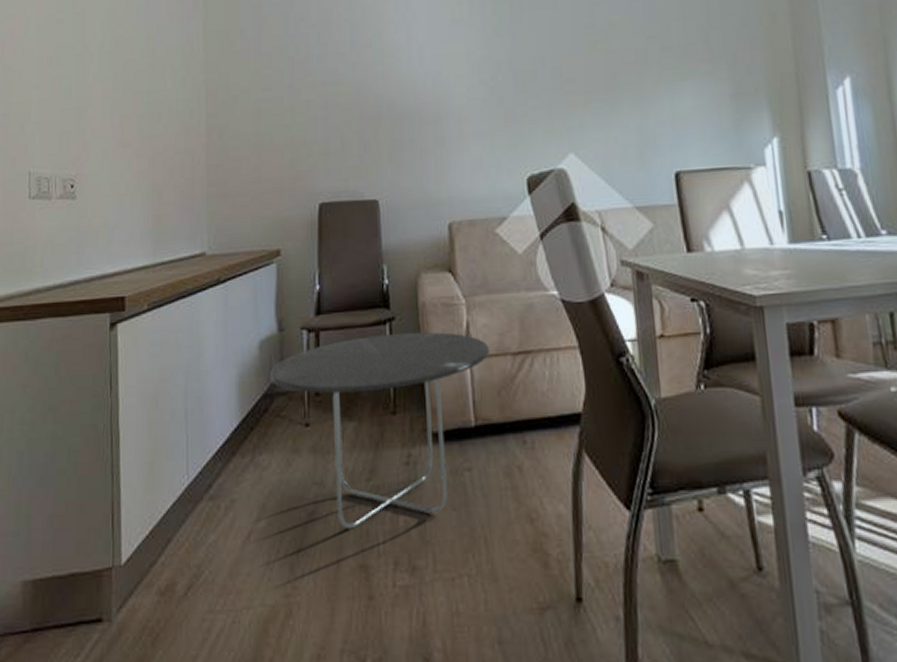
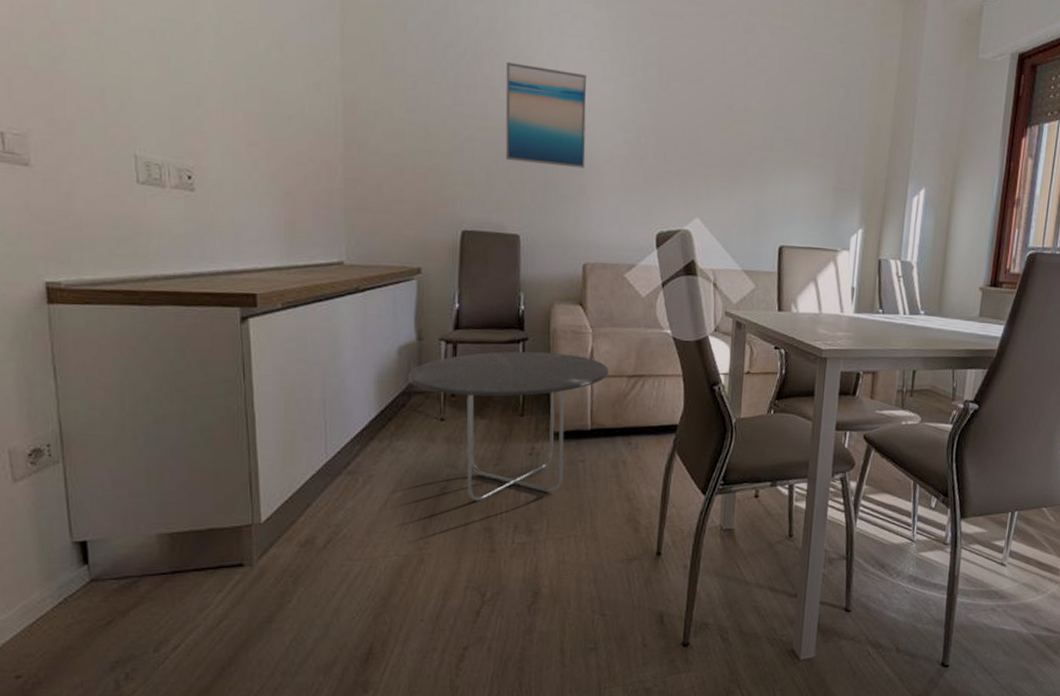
wall art: none [355,22,441,123] -> present [505,62,588,169]

